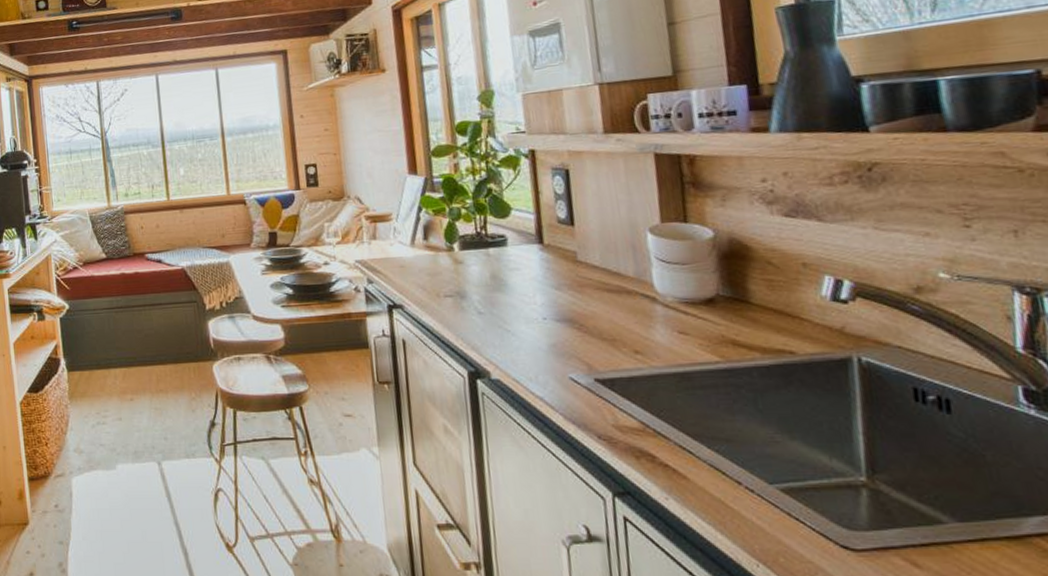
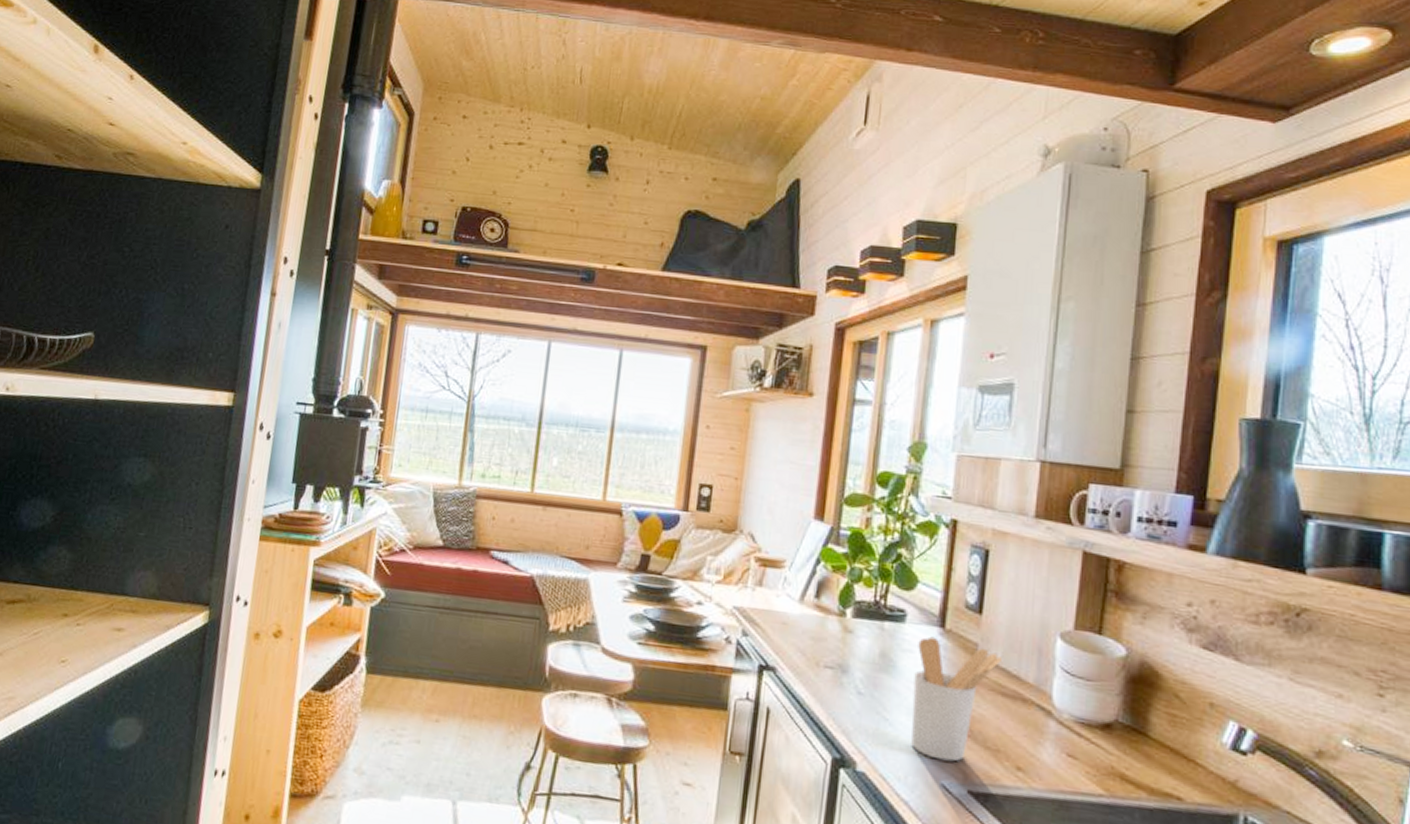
utensil holder: none [522,253,602,357] -> present [911,636,1003,762]

